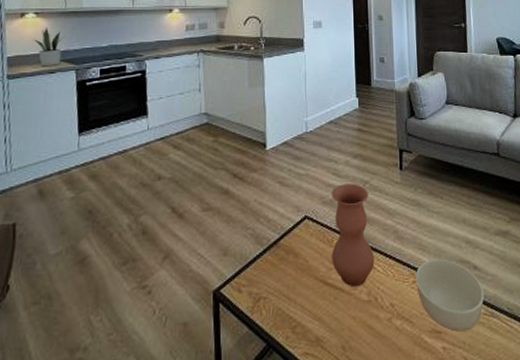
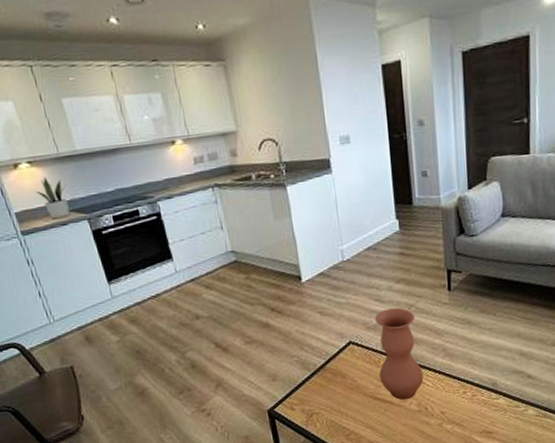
bowl: present [415,259,485,332] -> none [465,371,538,432]

